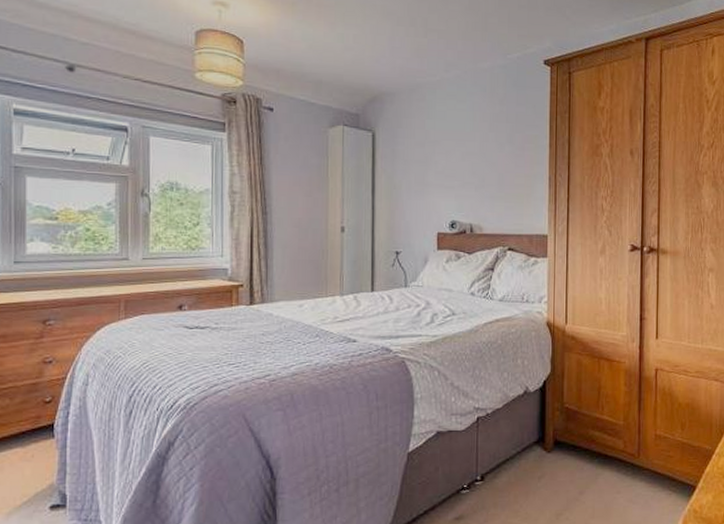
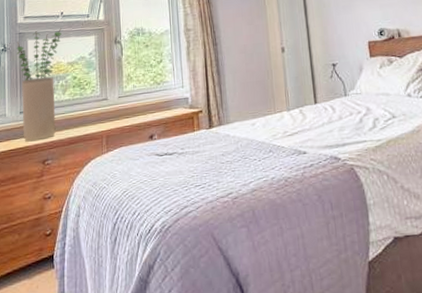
vase: none [11,167,72,297] -> present [16,27,61,142]

